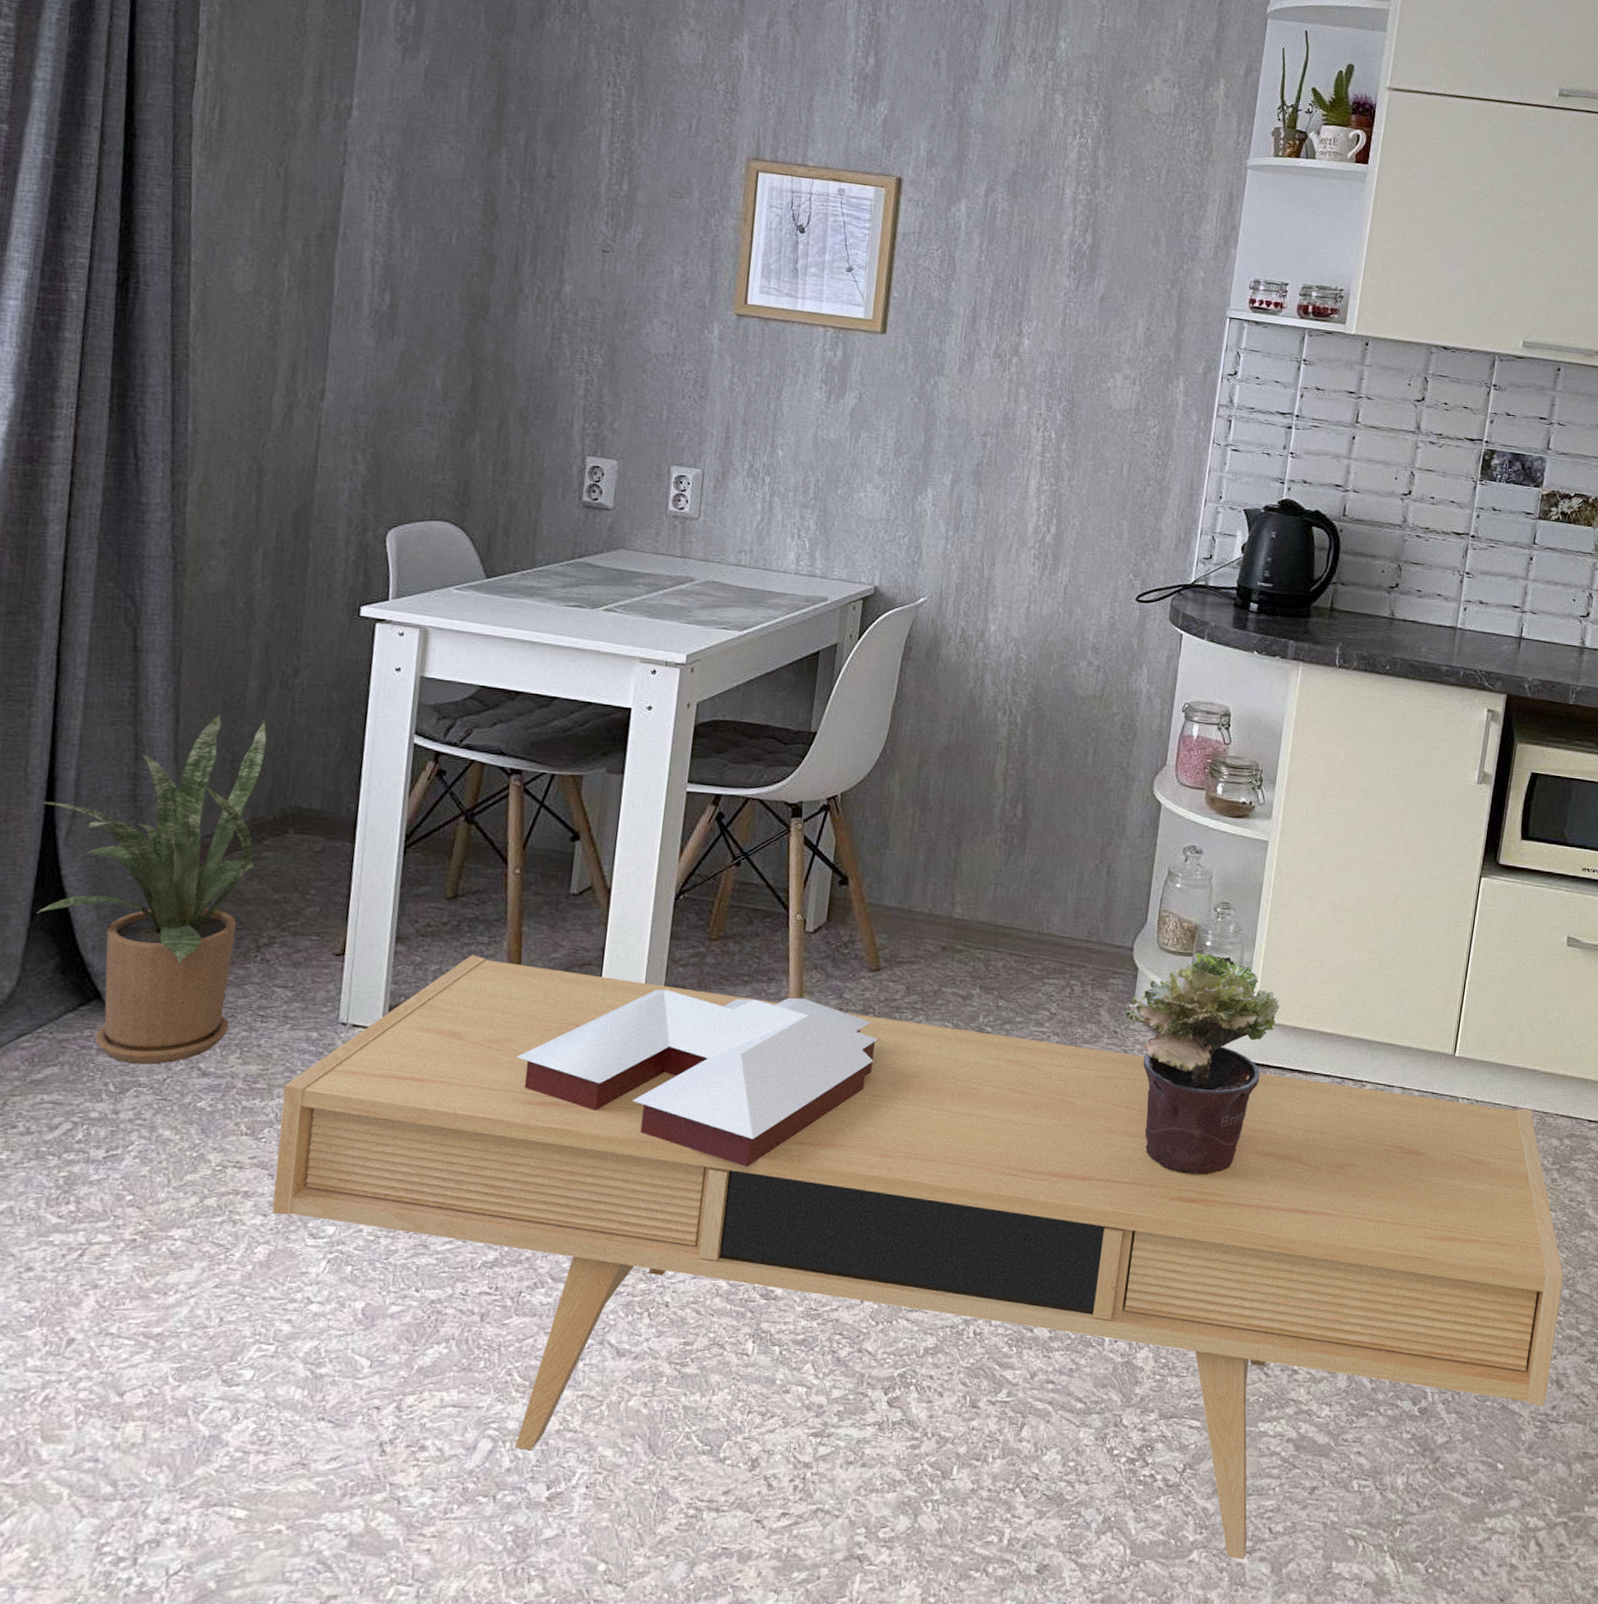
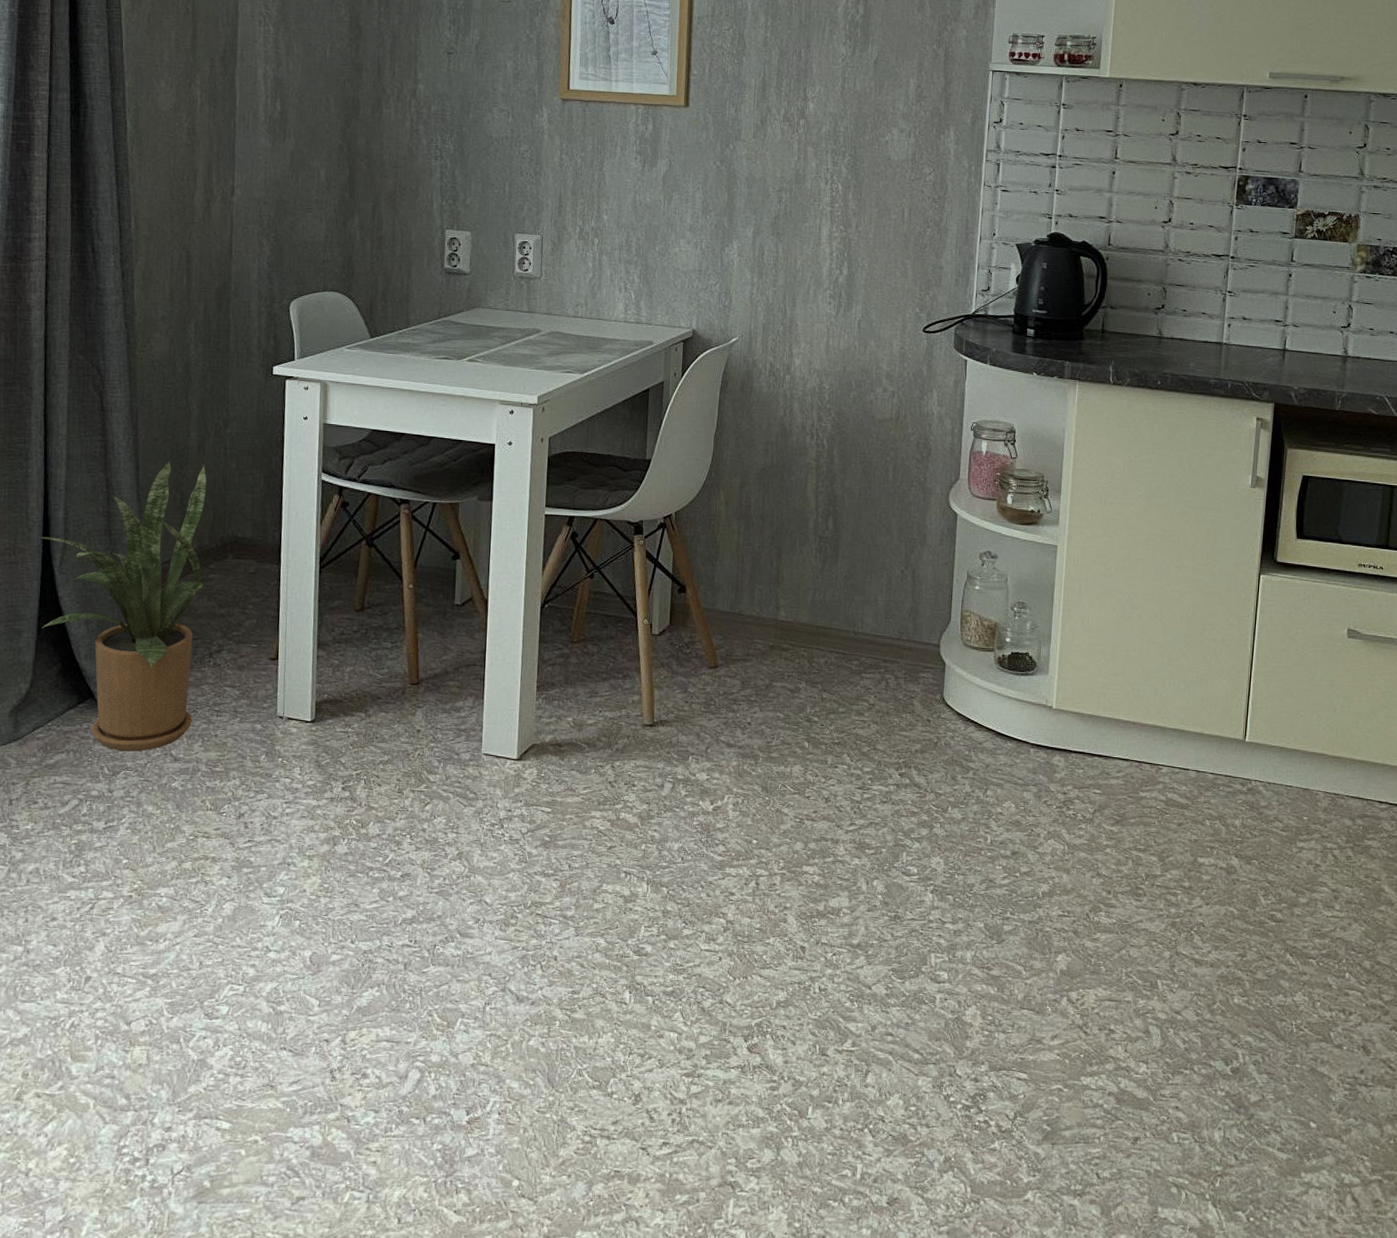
tv console: present [272,955,1564,1559] -> none [235,658,1364,1201]
books: present [516,989,884,1167] -> none [420,686,725,840]
potted plant: present [1125,952,1280,1174] -> none [936,648,1077,850]

